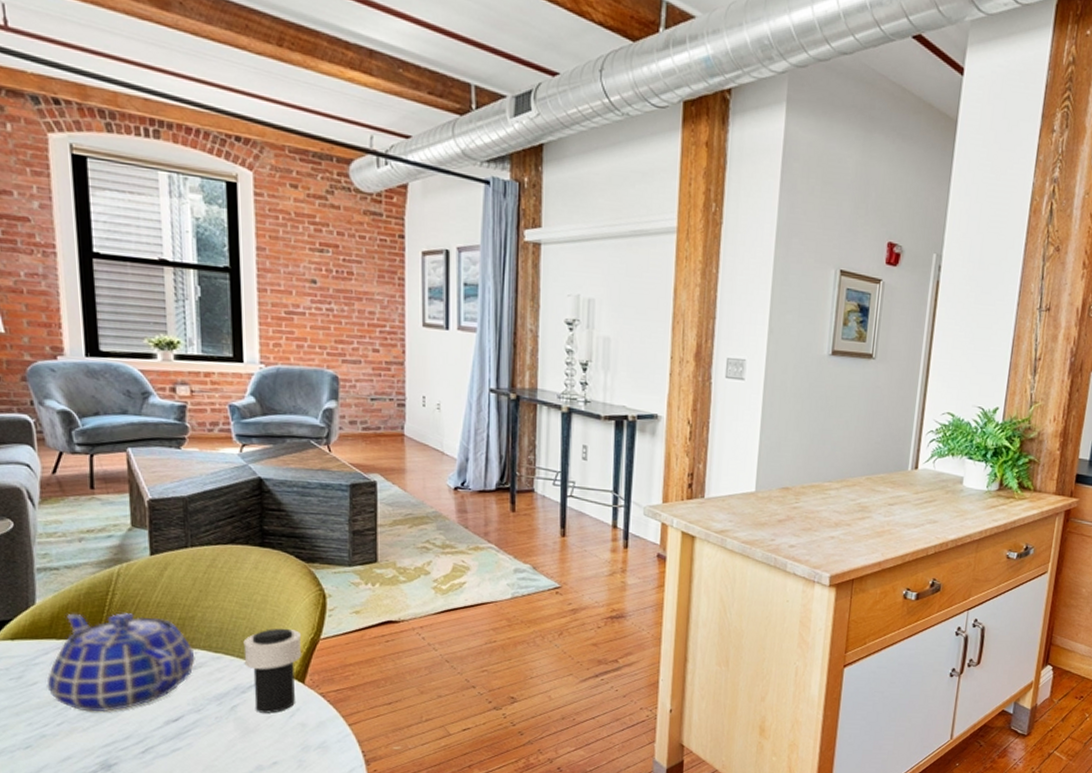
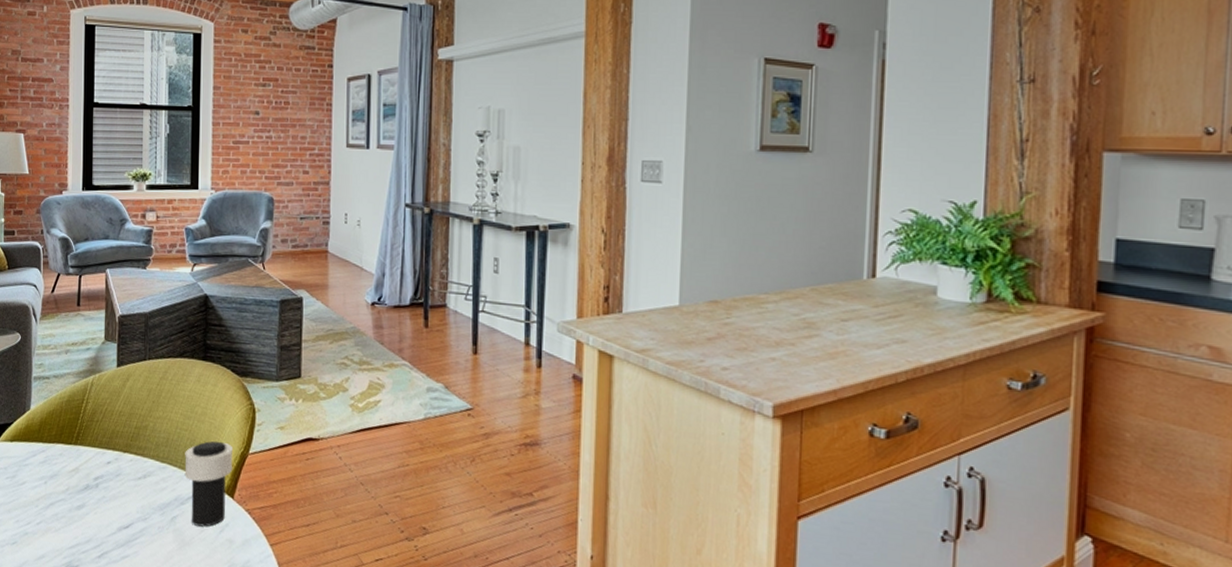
teapot: present [47,613,195,713] -> none [32,419,146,515]

